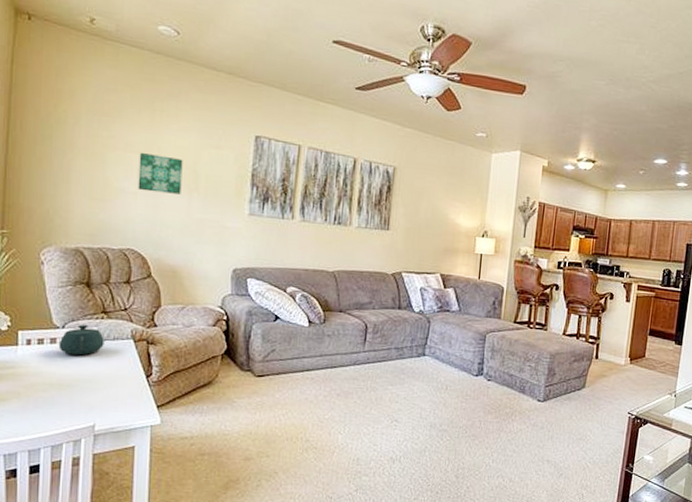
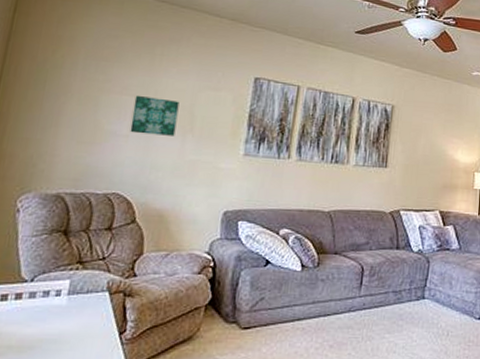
teapot: present [58,324,104,356] -> none [23,276,77,312]

